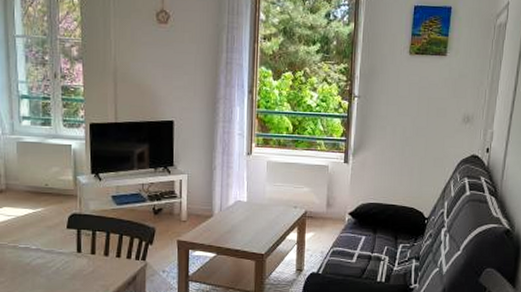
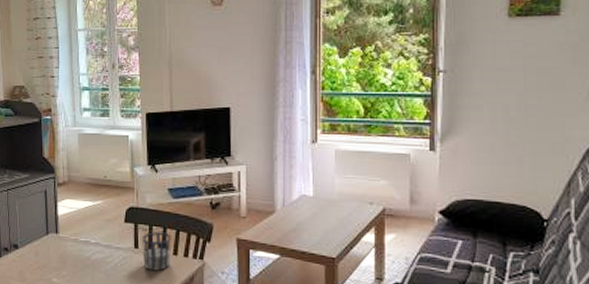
cup: none [85,236,115,272] -> present [142,232,171,271]

